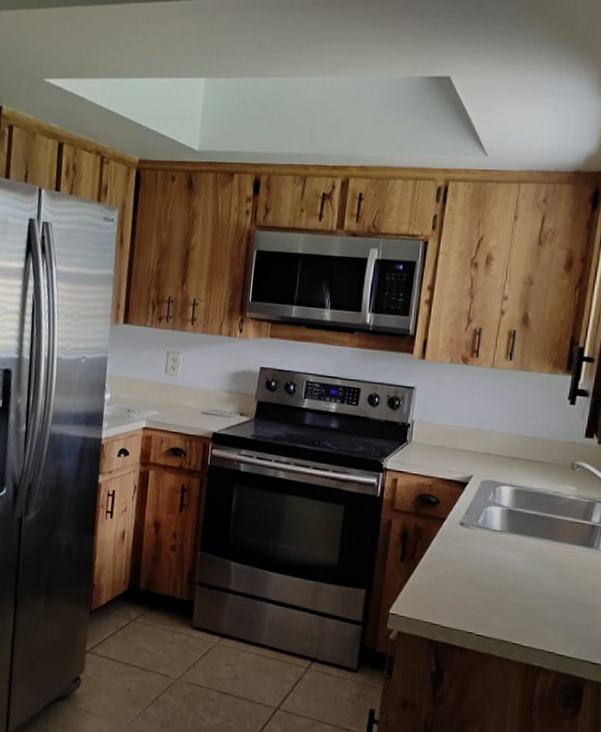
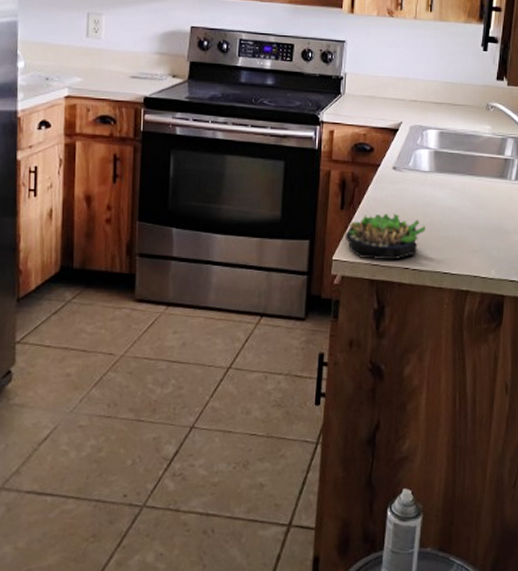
succulent plant: none [403,570,494,622] -> present [345,213,426,260]

